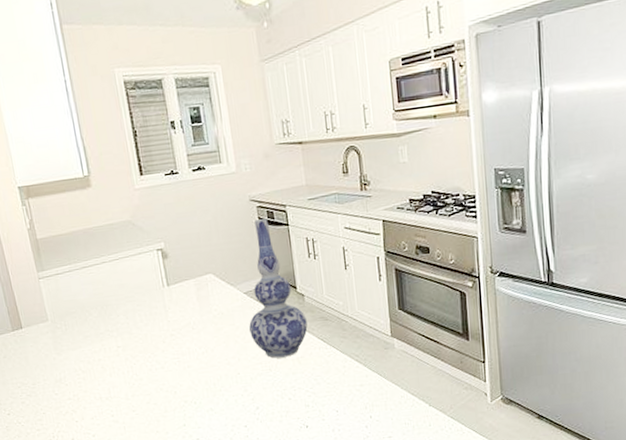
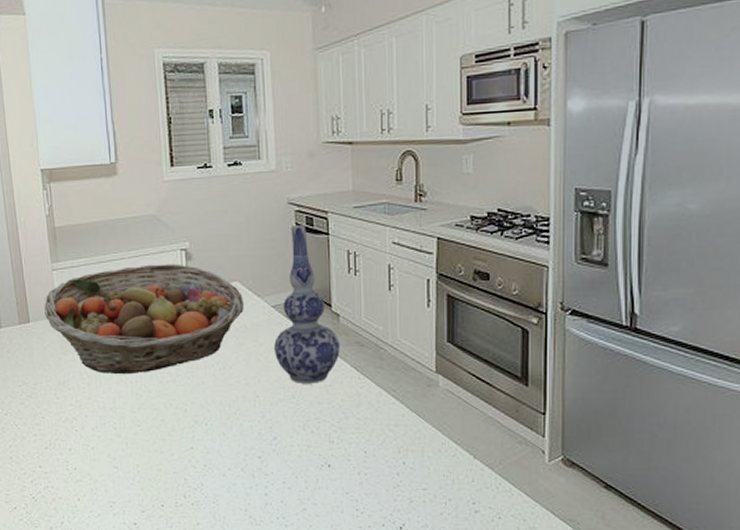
fruit basket: none [34,262,220,368] -> present [44,263,244,375]

